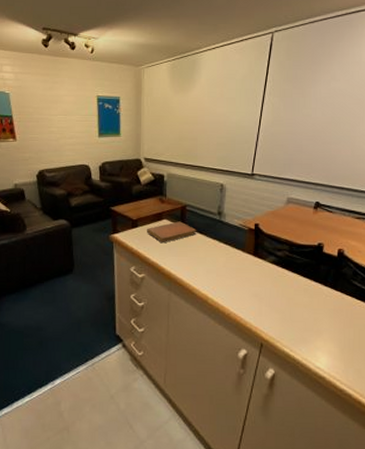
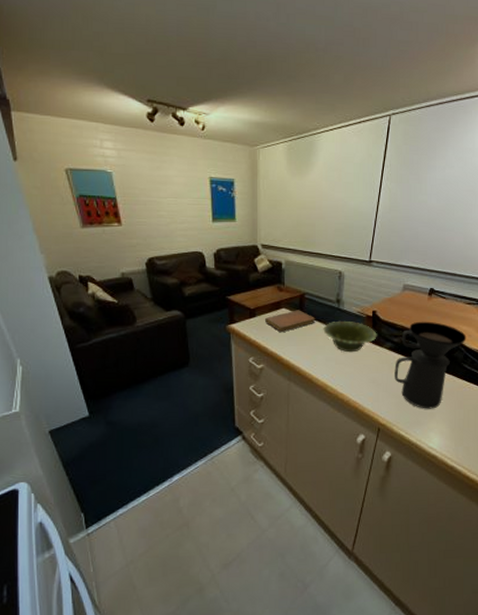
dish: none [204,232,260,265] -> present [323,320,377,353]
coffee maker: none [278,235,356,327] -> present [394,321,467,409]

